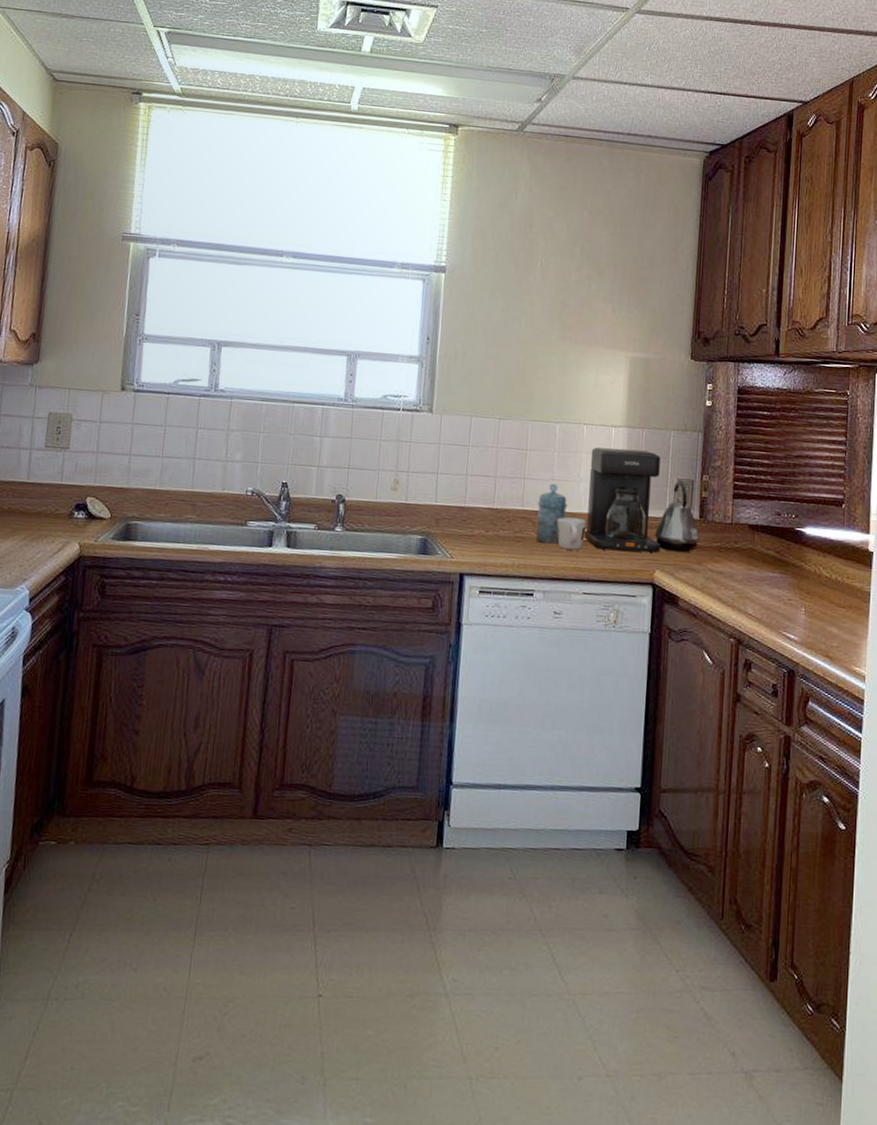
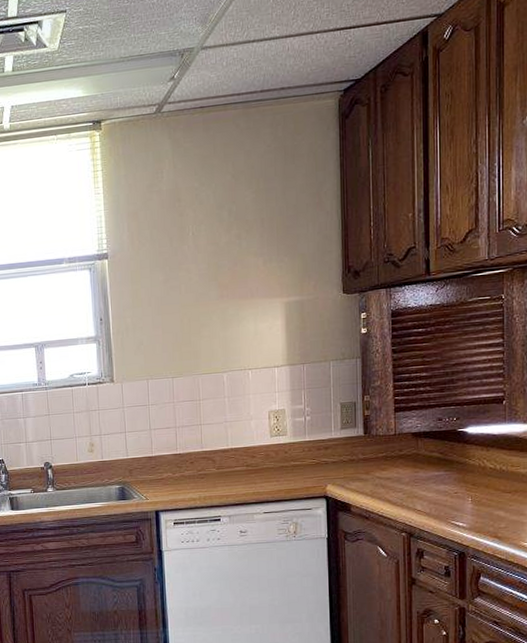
canister: present [535,483,568,544] -> none [214,424,242,476]
mug: present [557,517,587,550] -> none [234,451,261,479]
coffee maker: present [583,447,661,553] -> none [258,383,329,474]
kettle: present [654,479,700,553] -> none [323,403,366,467]

